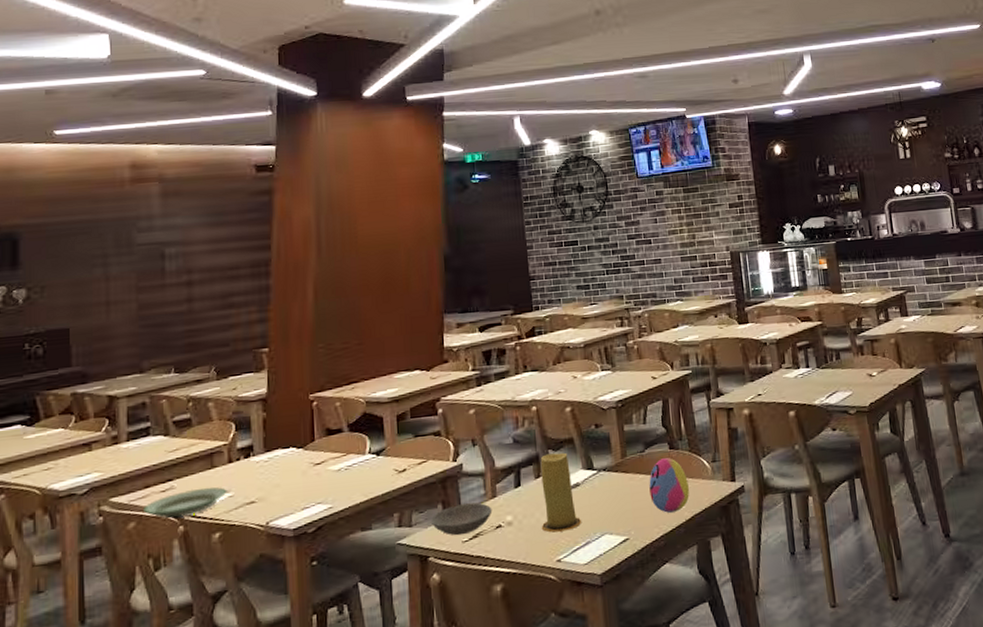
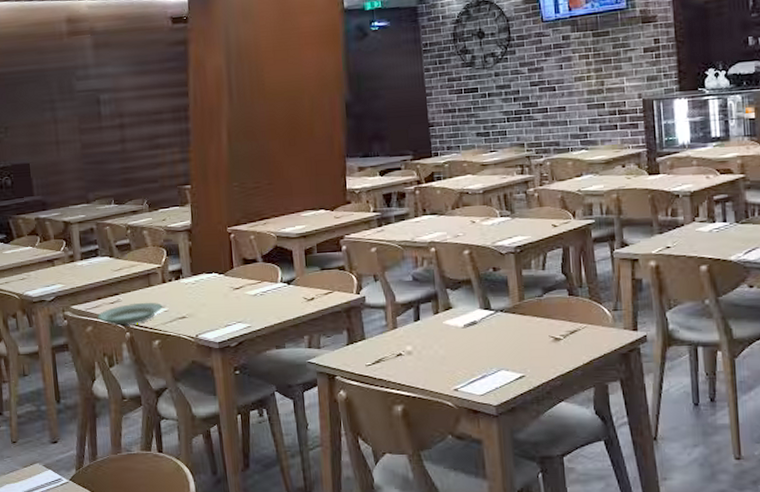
bowl: present [430,502,493,536] -> none [336,332,393,360]
candle: present [540,452,582,533] -> none [439,292,479,364]
decorative egg: present [649,458,689,513] -> none [546,304,588,355]

